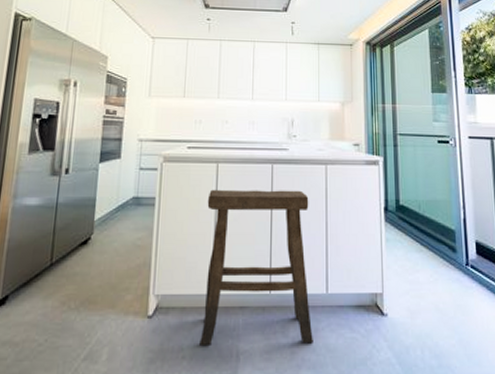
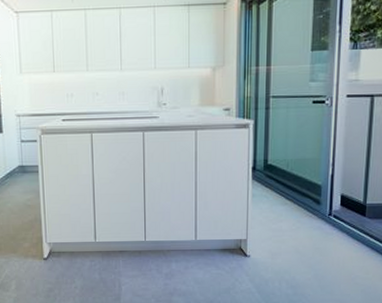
stool: present [199,189,313,345] -> none [85,154,183,279]

